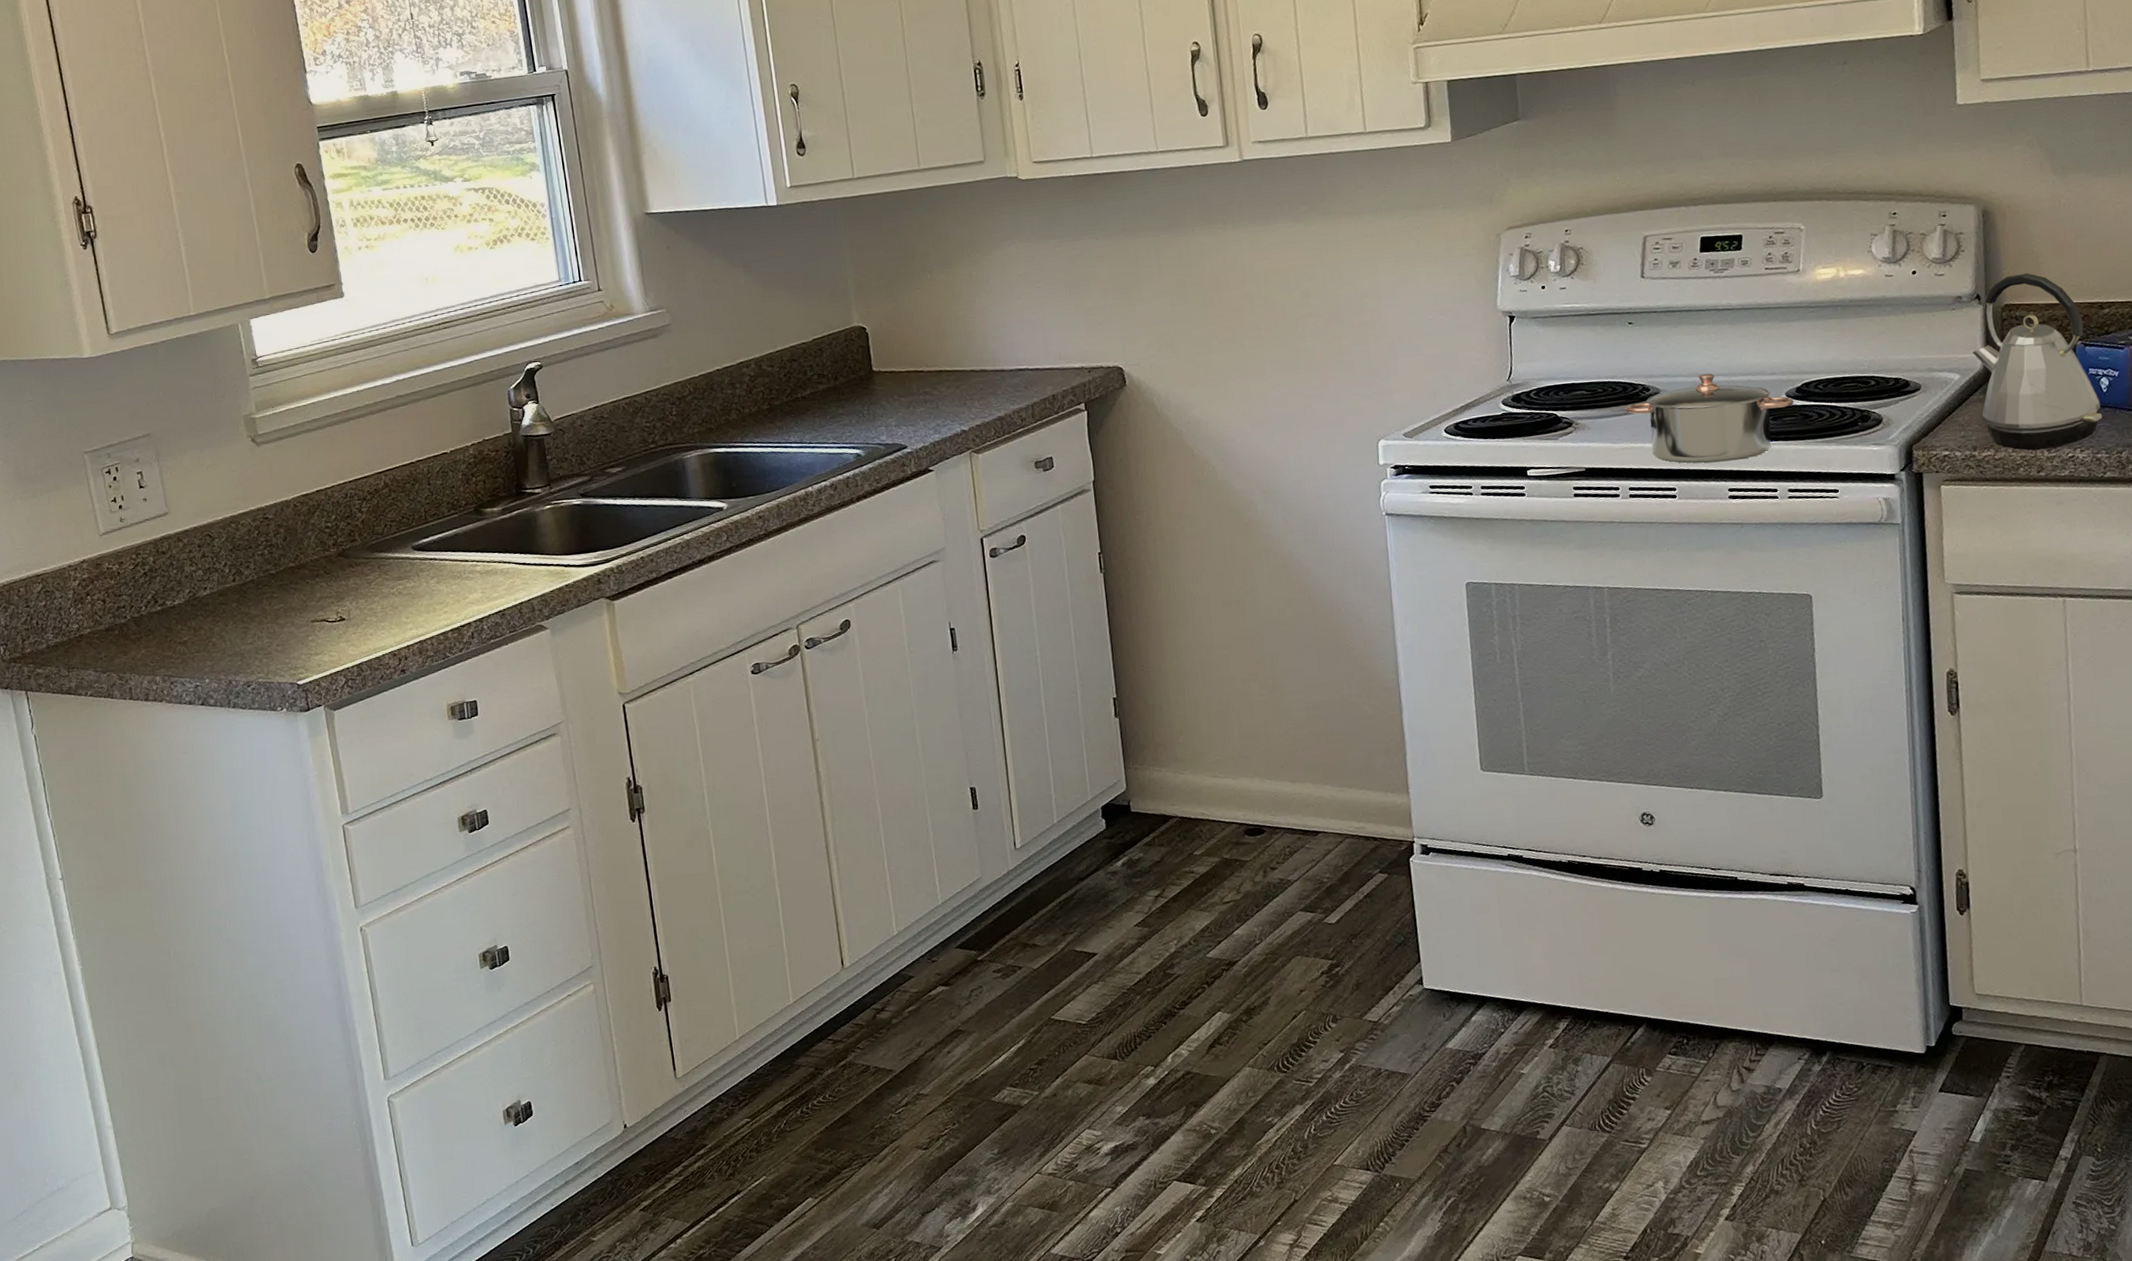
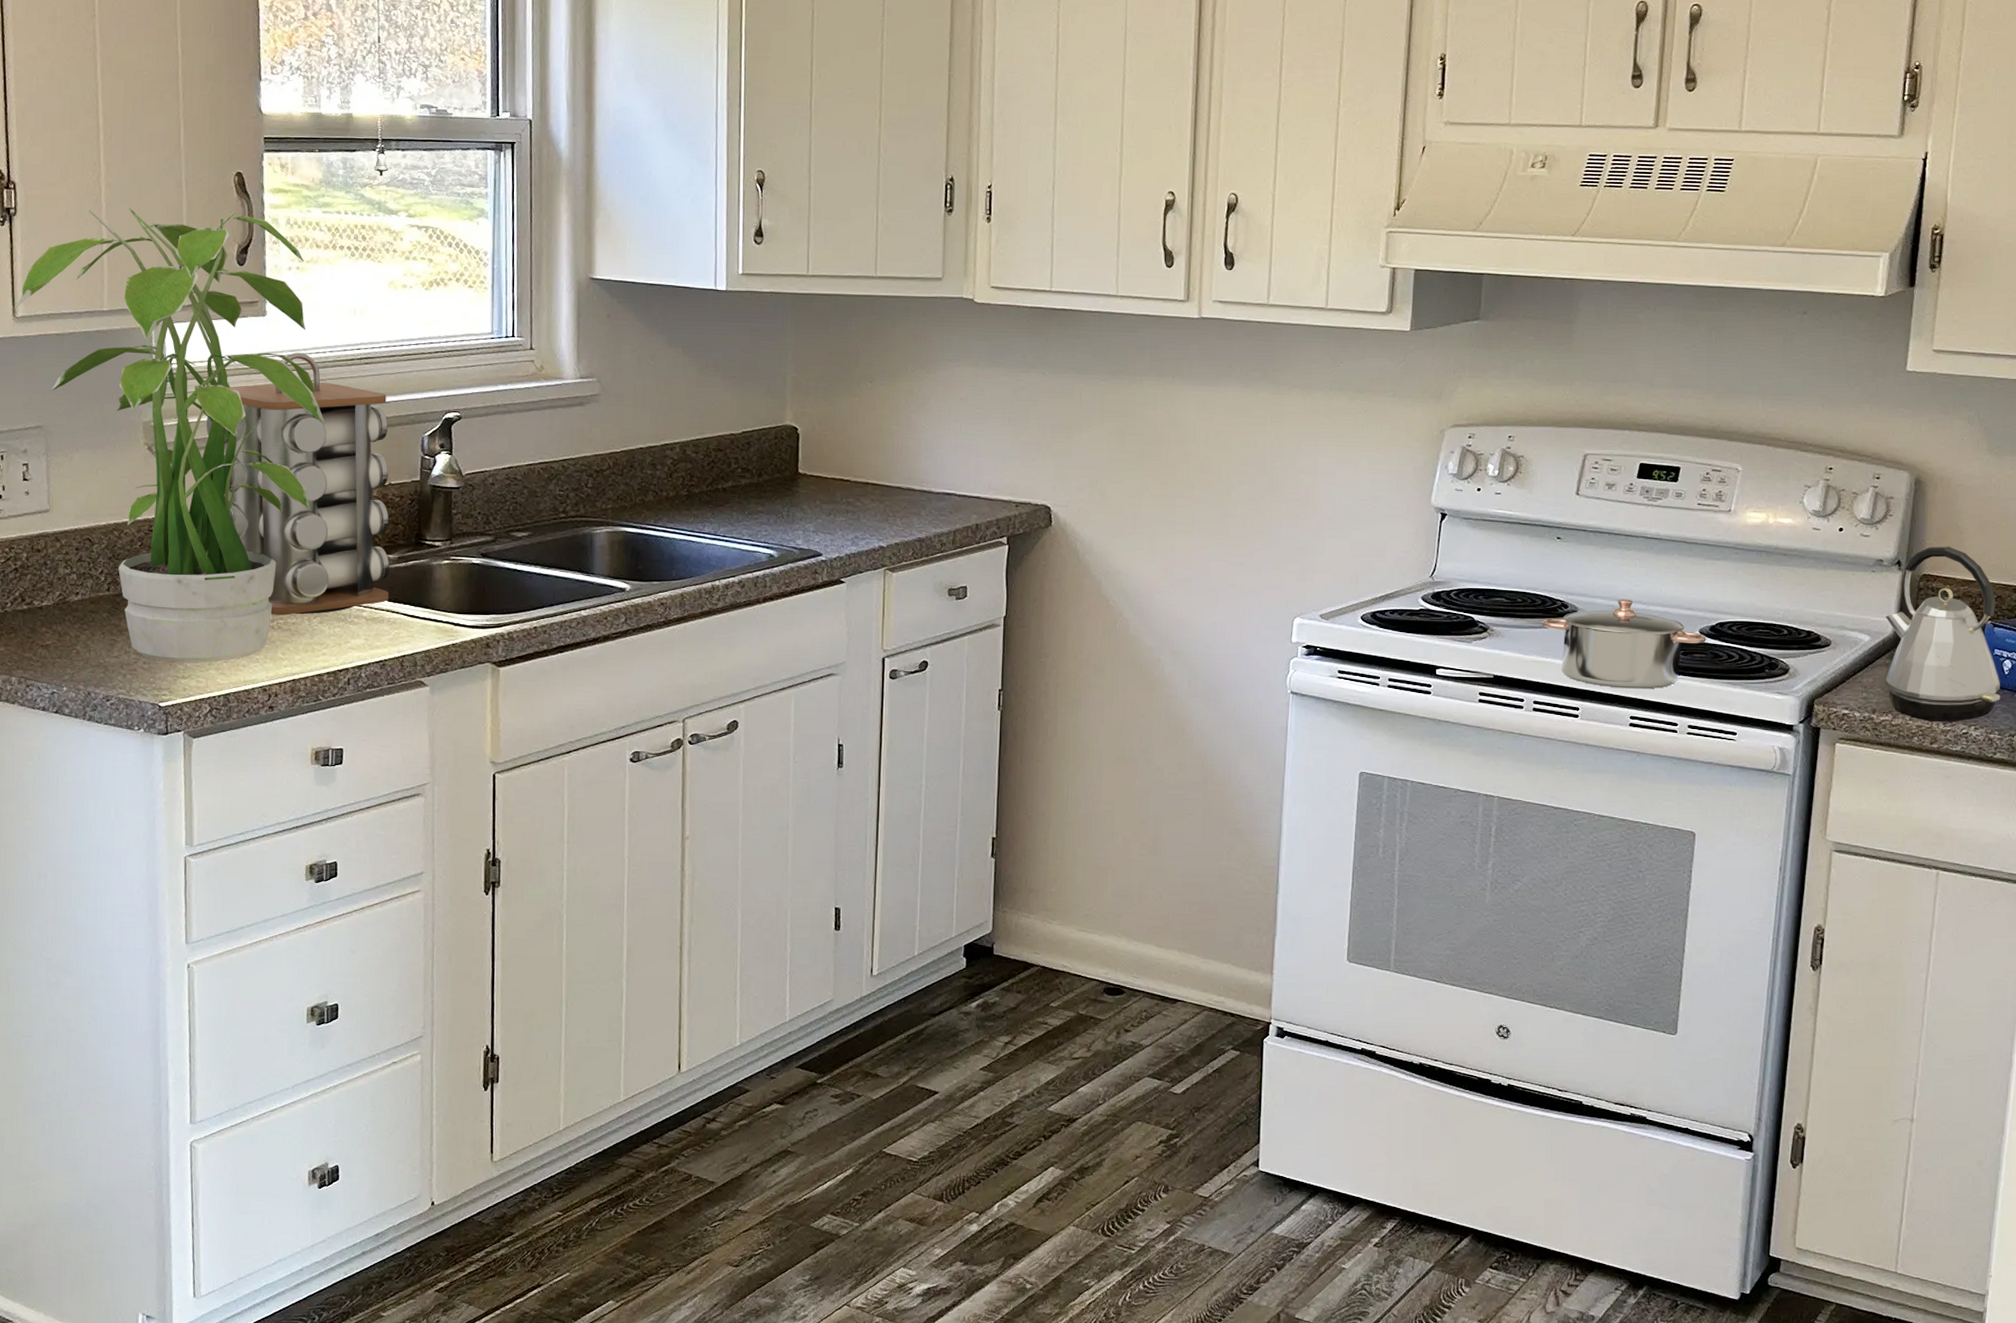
potted plant: none [108,202,415,642] -> present [15,208,326,663]
spice rack: none [302,327,499,582] -> present [206,352,390,615]

